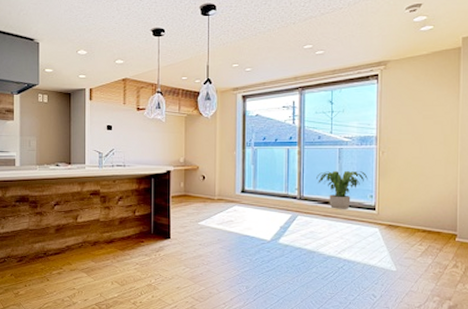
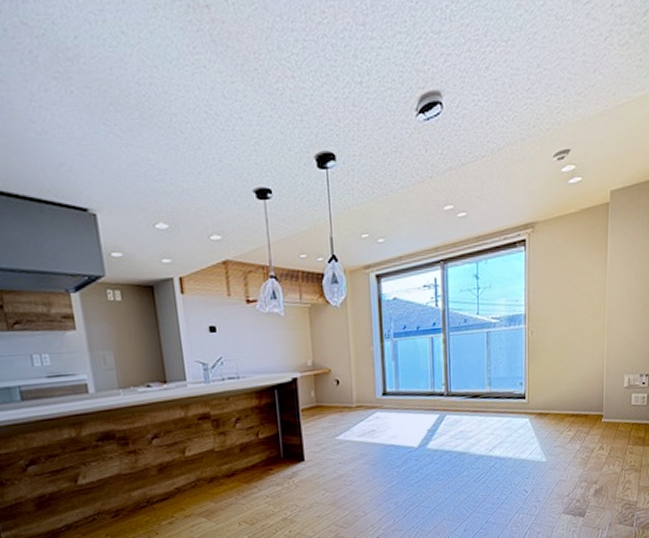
potted plant: present [316,171,368,209] -> none [464,356,517,403]

